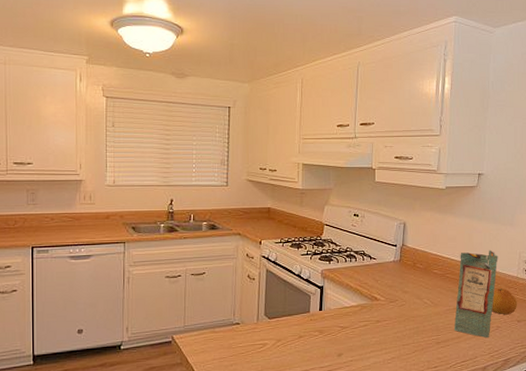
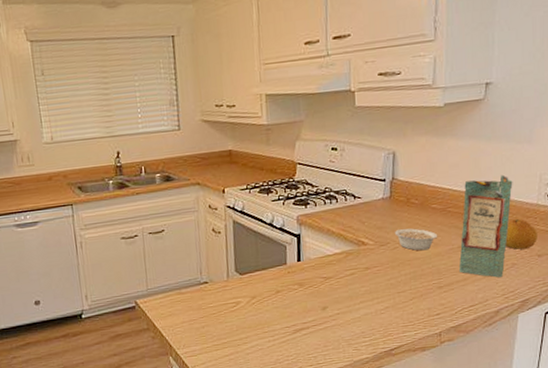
legume: none [403,289,438,309] -> present [395,228,438,251]

